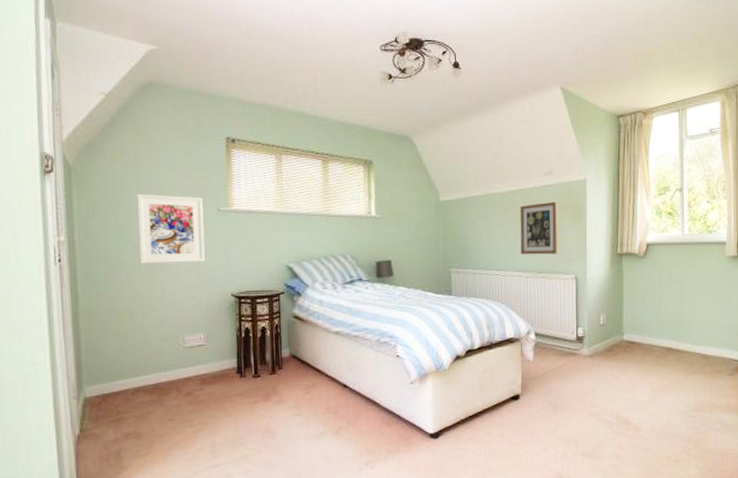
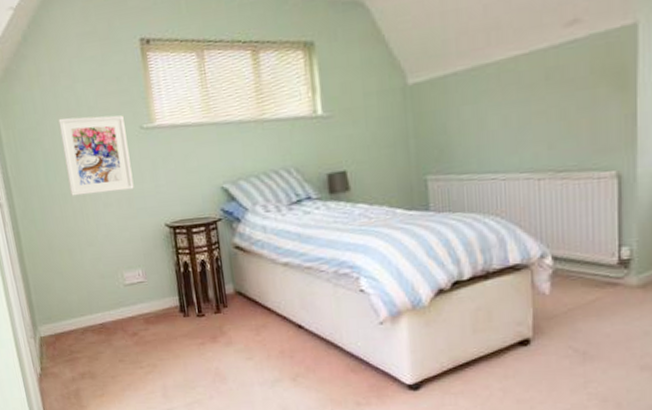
wall art: present [519,201,558,255] -> none [526,63,588,148]

